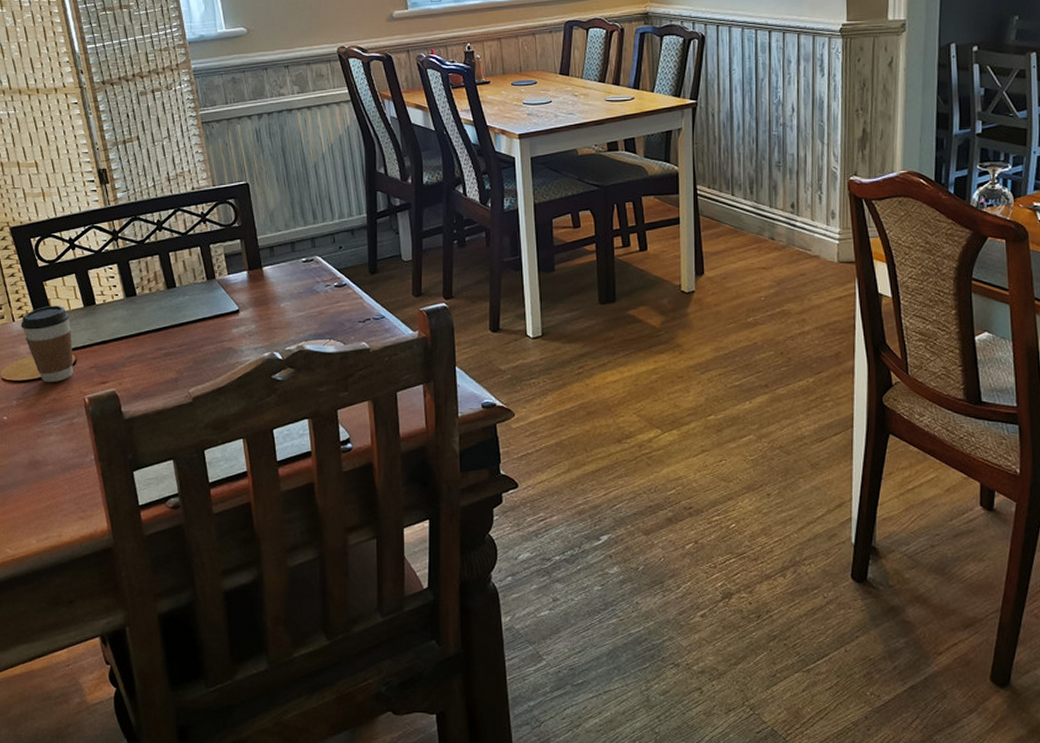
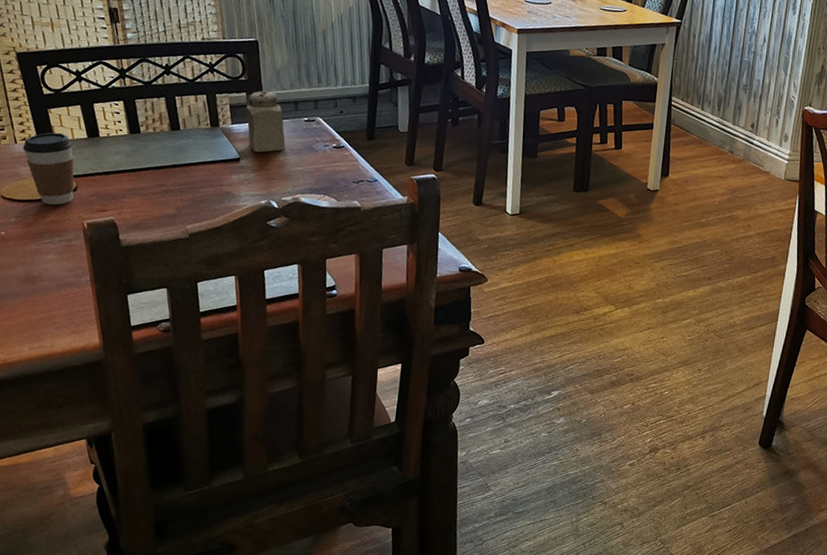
salt shaker: none [242,235,285,302] -> present [246,91,286,153]

